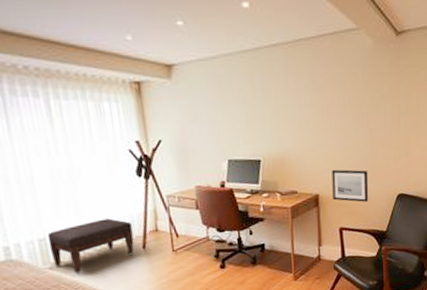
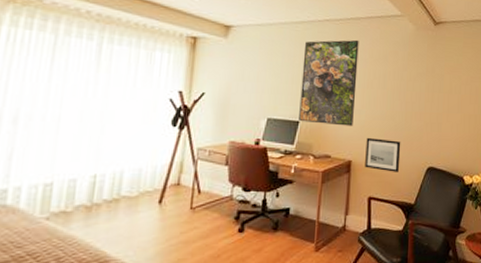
ottoman: present [47,218,134,275] -> none [53,167,153,229]
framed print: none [254,64,316,161] -> present [299,39,359,126]

